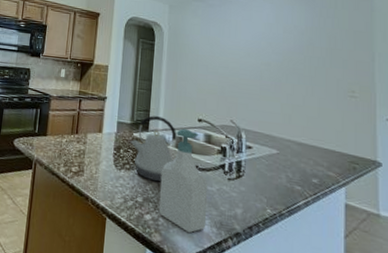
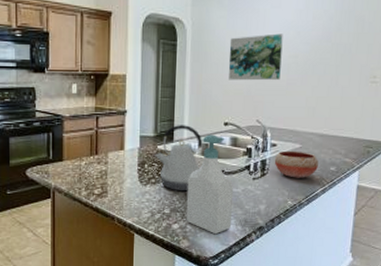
wall art: none [202,42,255,85] -> present [229,33,283,81]
bowl: none [250,154,298,187] -> present [274,150,319,178]

